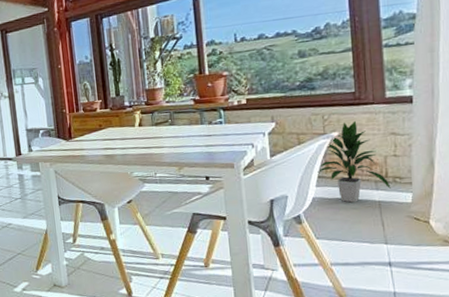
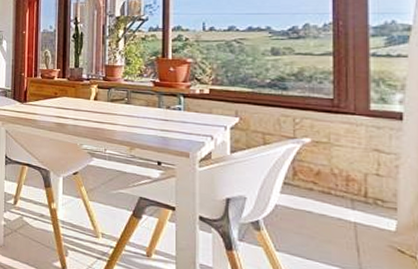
indoor plant: present [317,120,391,203] -> none [283,129,370,219]

